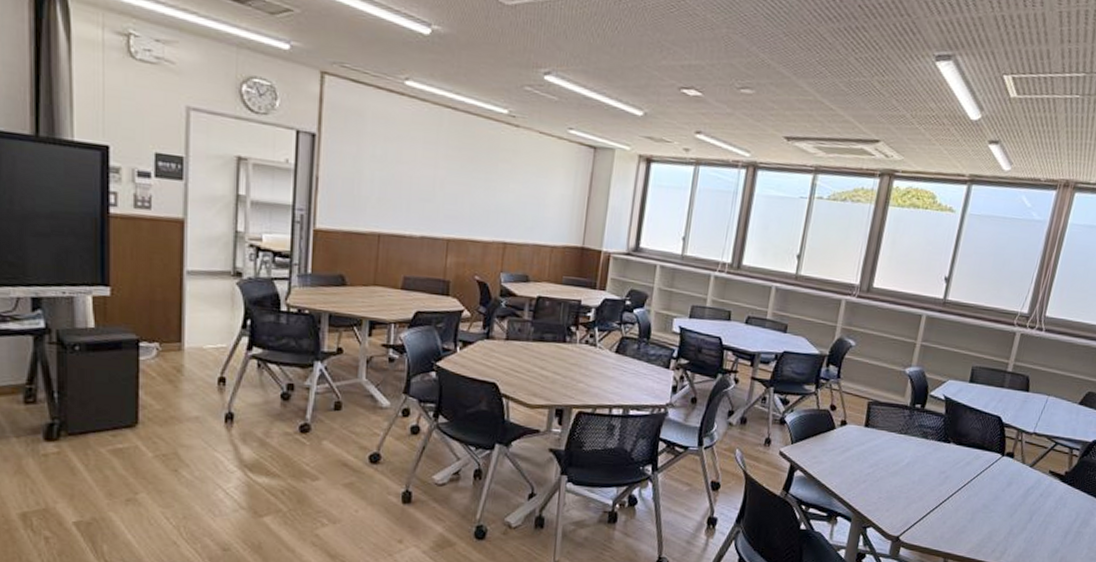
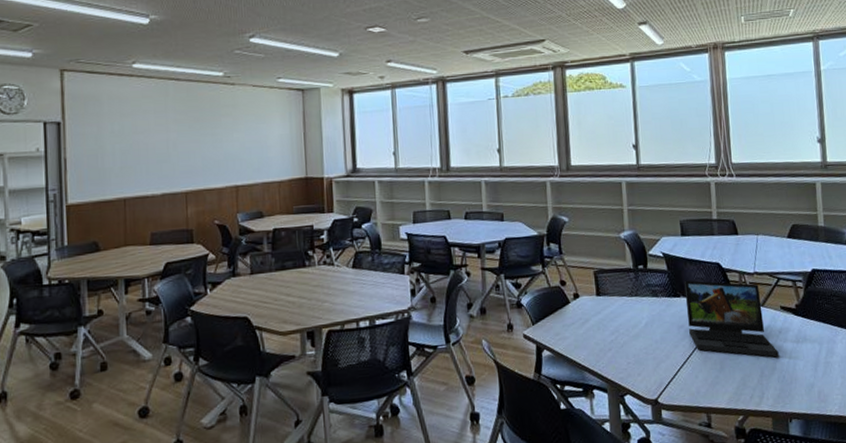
laptop: none [949,427,1034,518] -> present [684,280,779,358]

